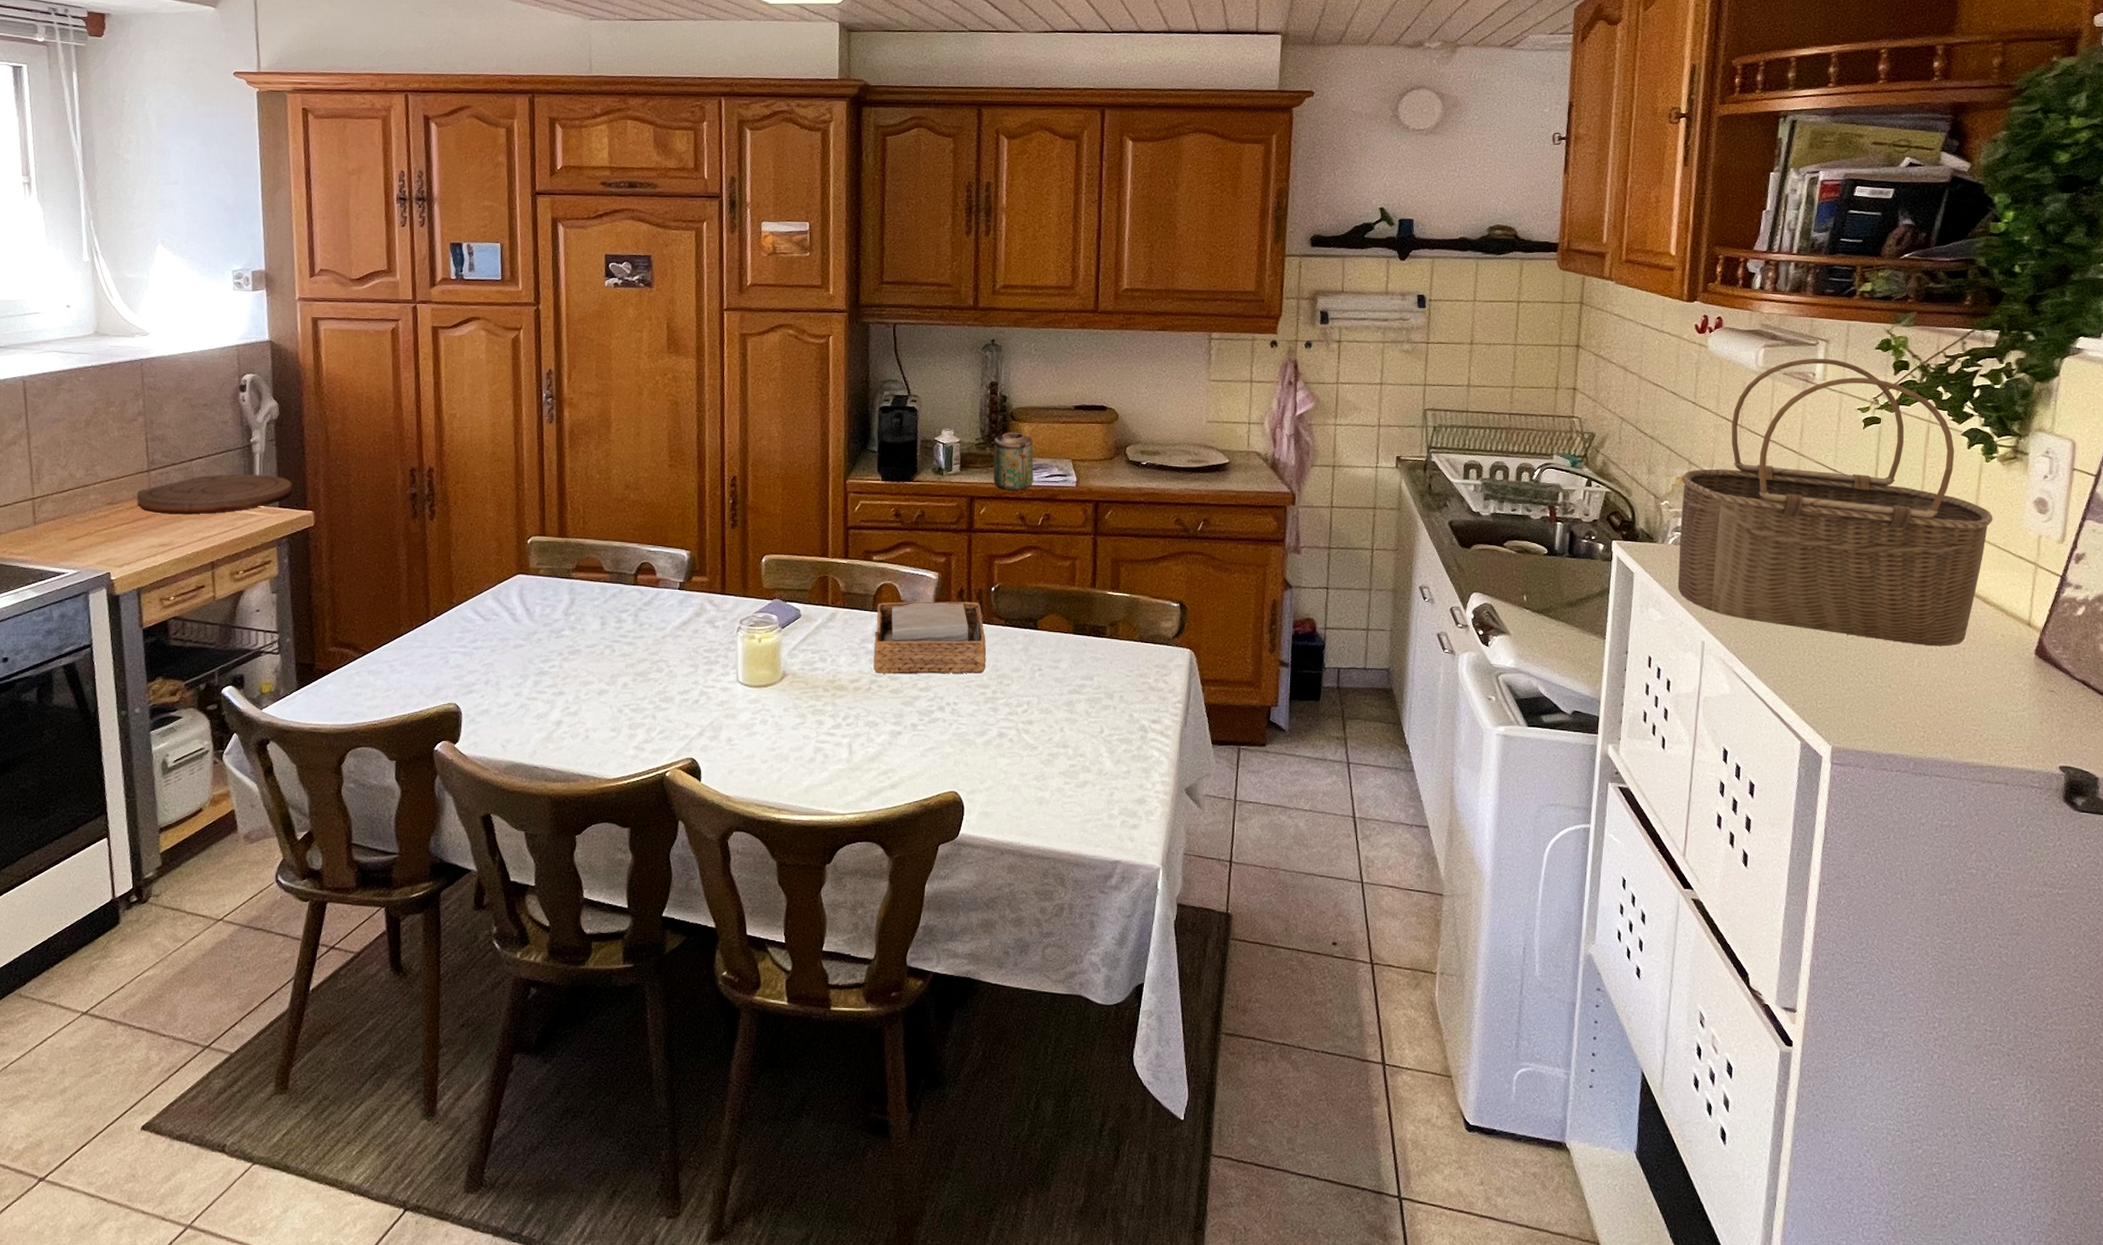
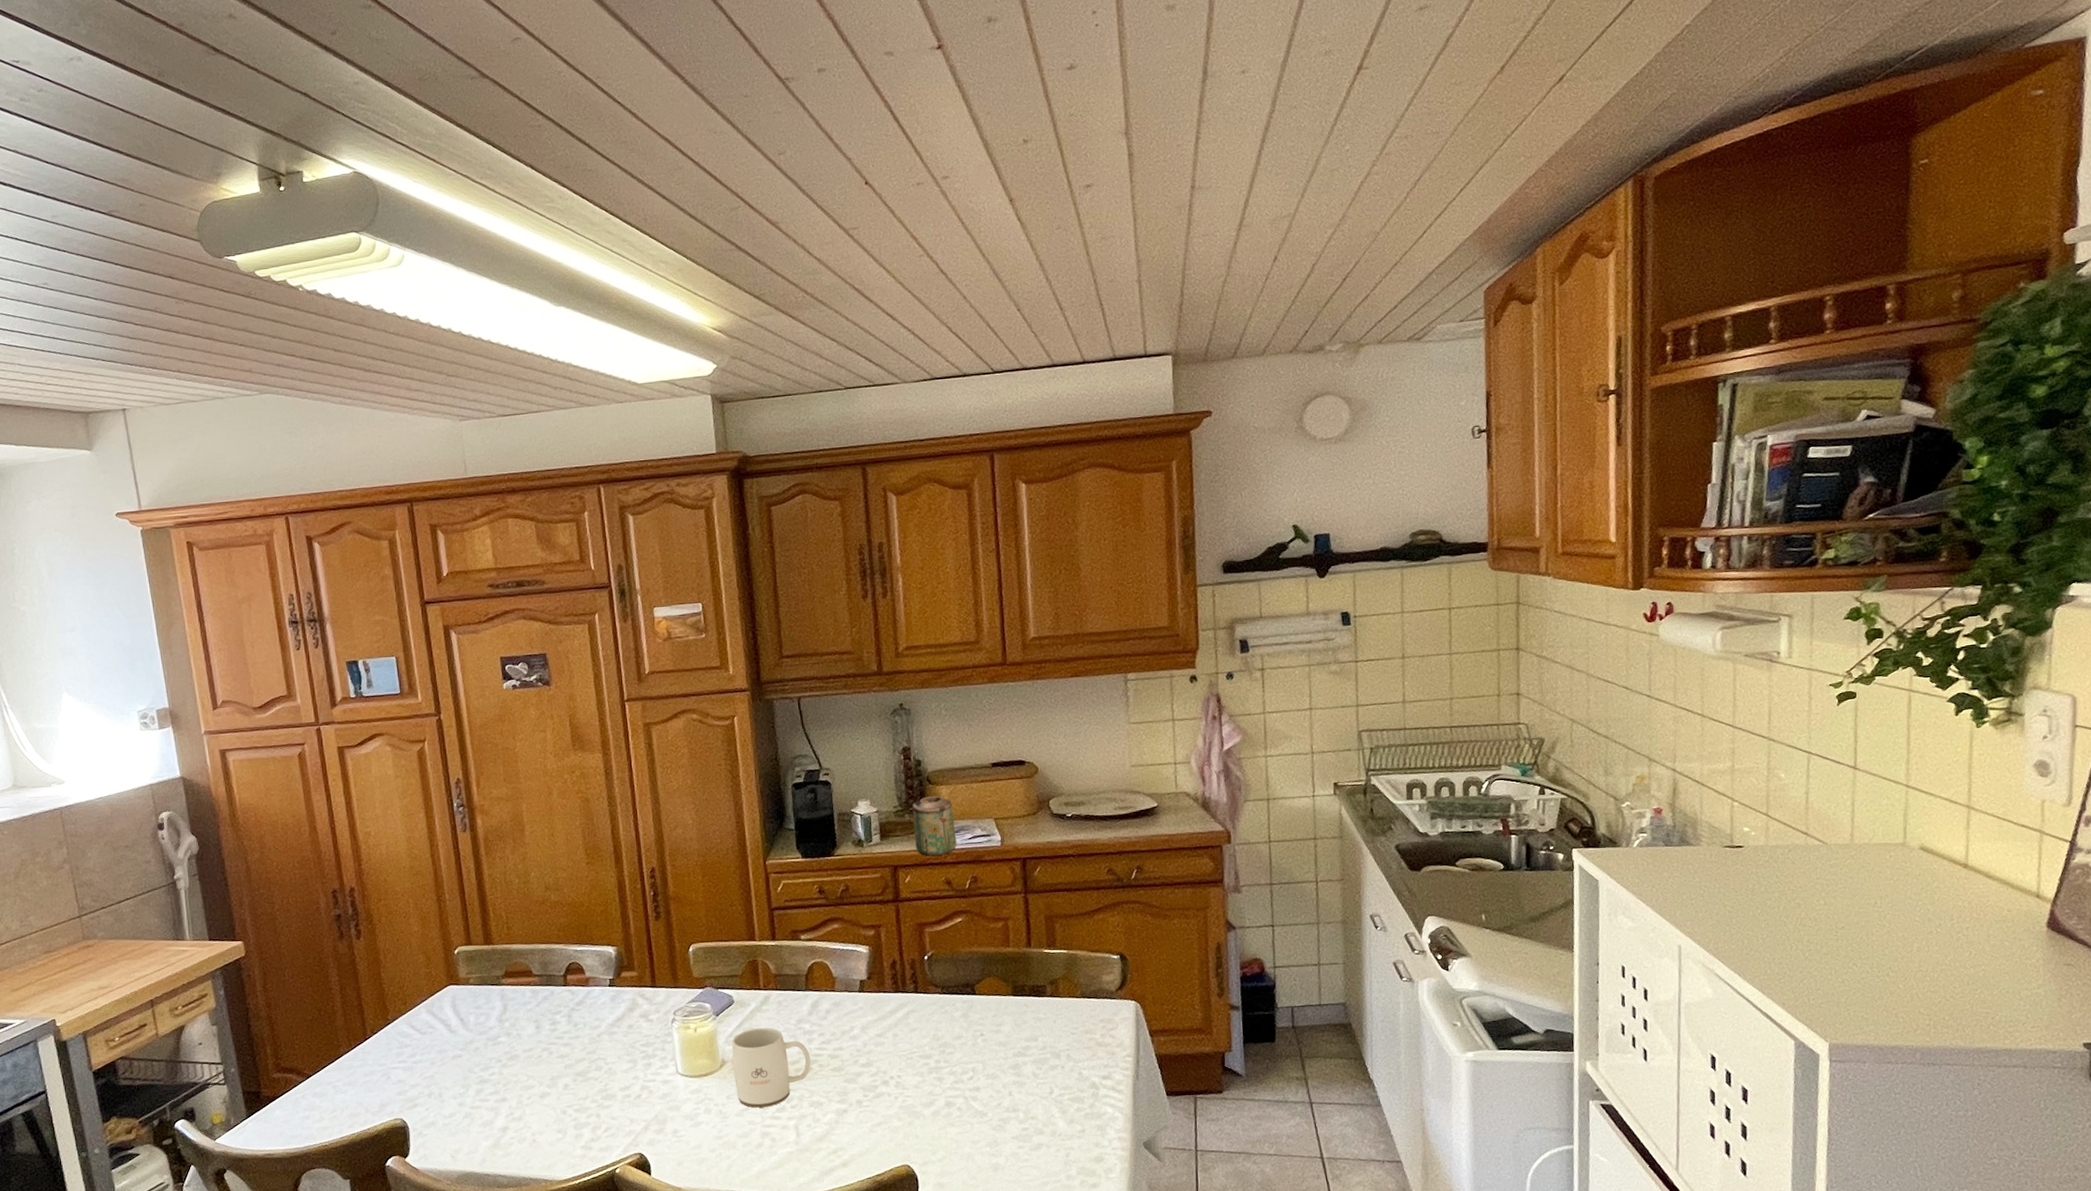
cutting board: present [137,473,293,515] -> none [72,909,221,957]
mug: none [792,643,871,723] -> present [731,1027,811,1108]
napkin holder: present [873,601,987,674] -> none [810,972,927,1053]
wicker basket: present [1677,358,1993,647] -> none [1642,634,1989,929]

